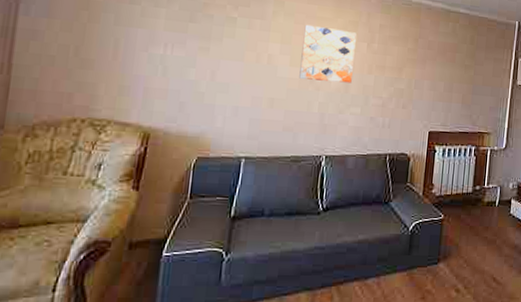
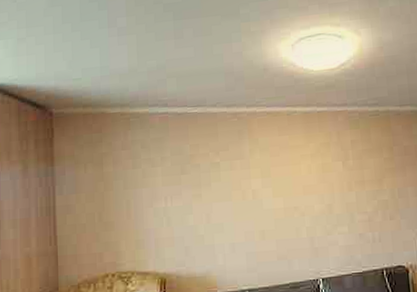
wall art: present [299,24,356,83] -> none [280,153,334,208]

